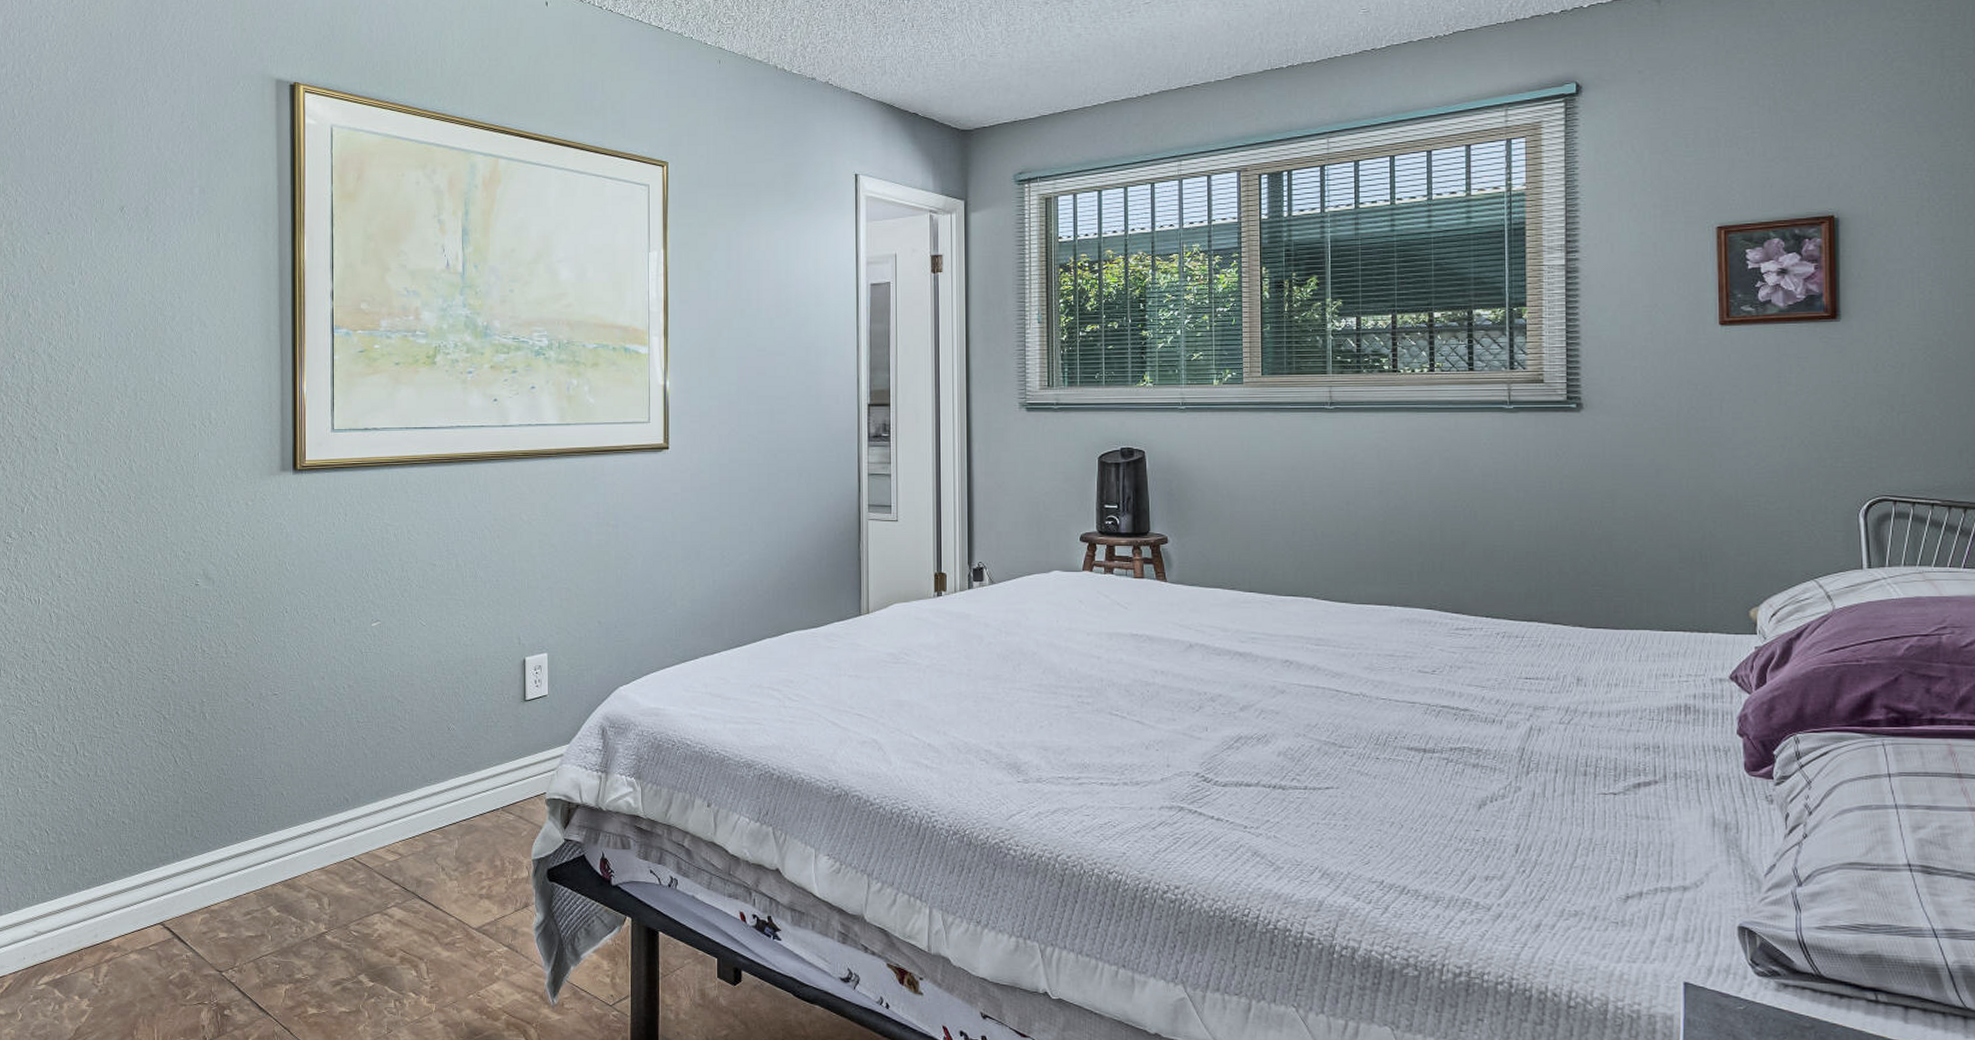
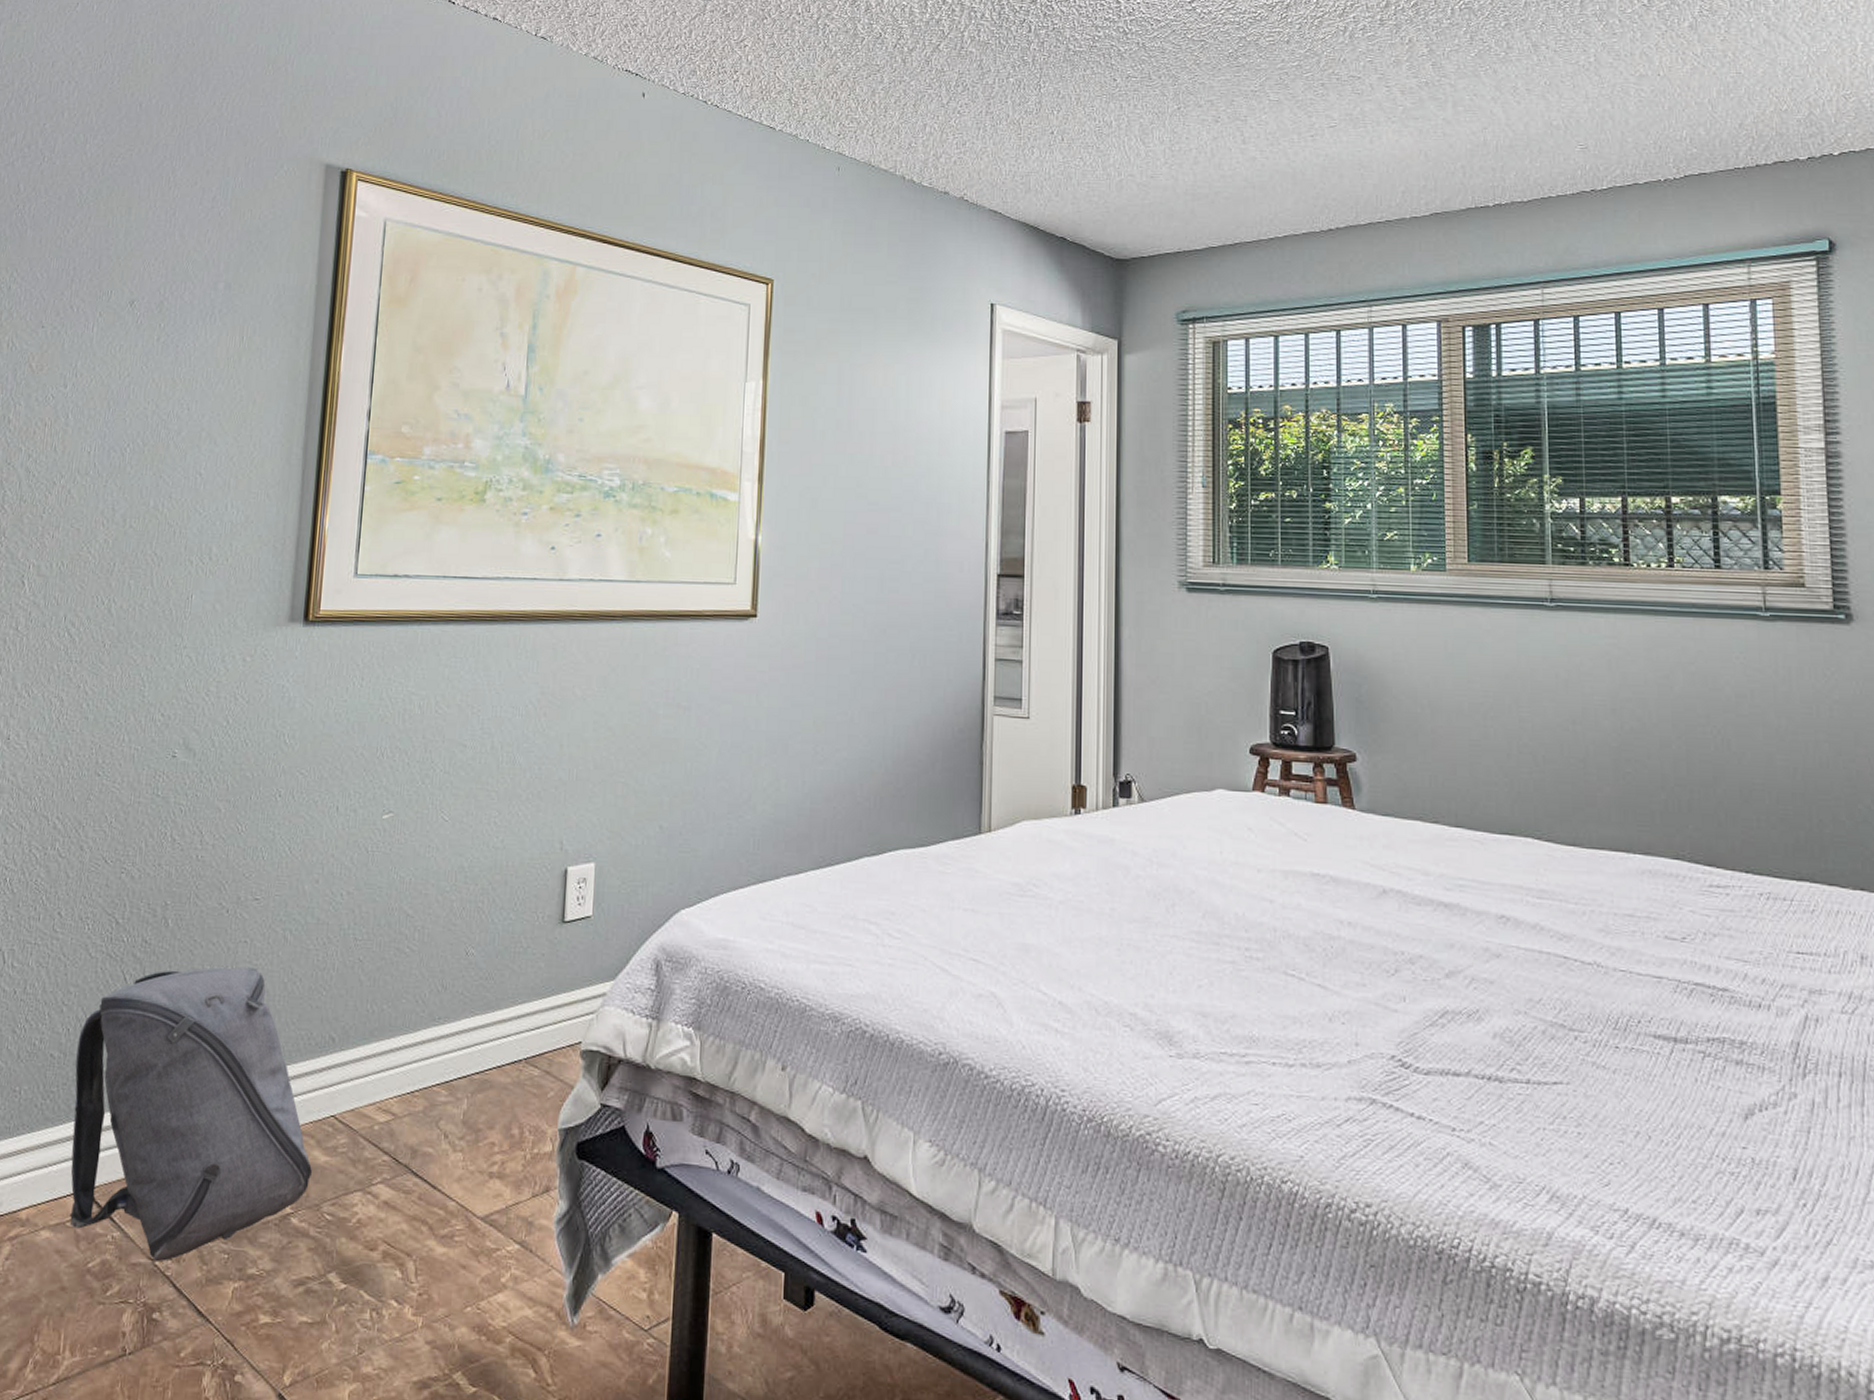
backpack: none [143,747,340,972] -> present [70,967,313,1261]

